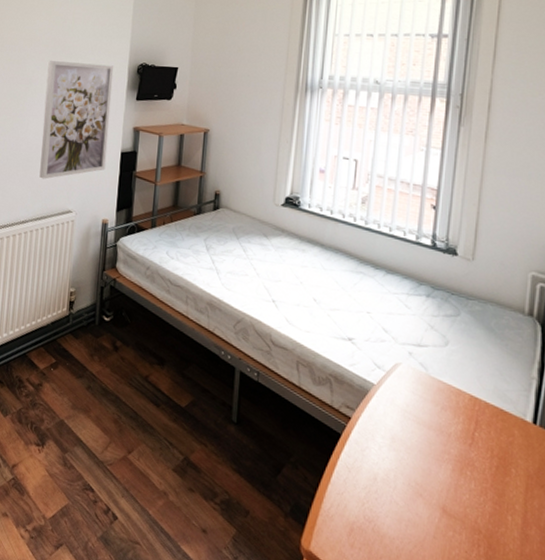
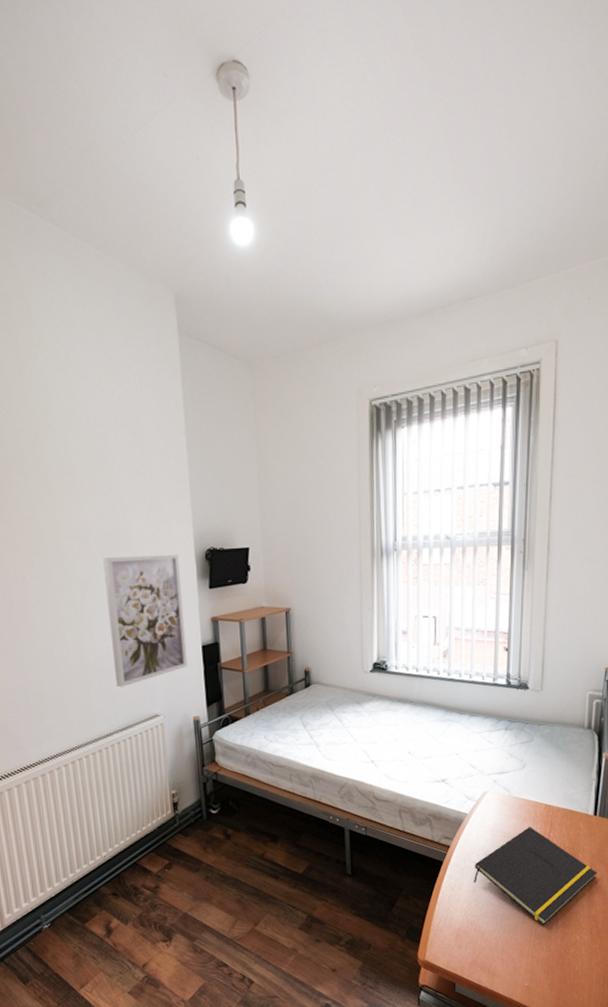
notepad: none [376,418,535,549] -> present [474,827,597,925]

